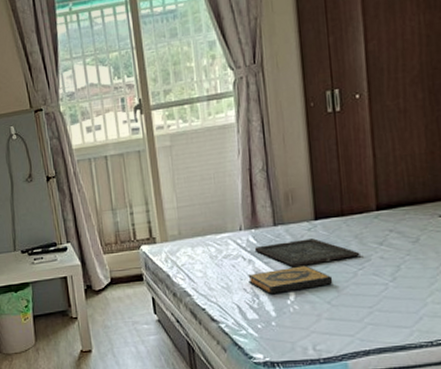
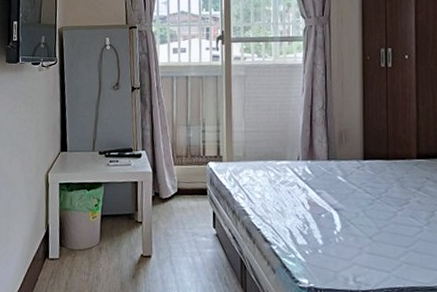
hardback book: present [248,265,333,294] -> none [301,200,376,223]
tray: present [254,238,360,268] -> none [309,176,401,201]

